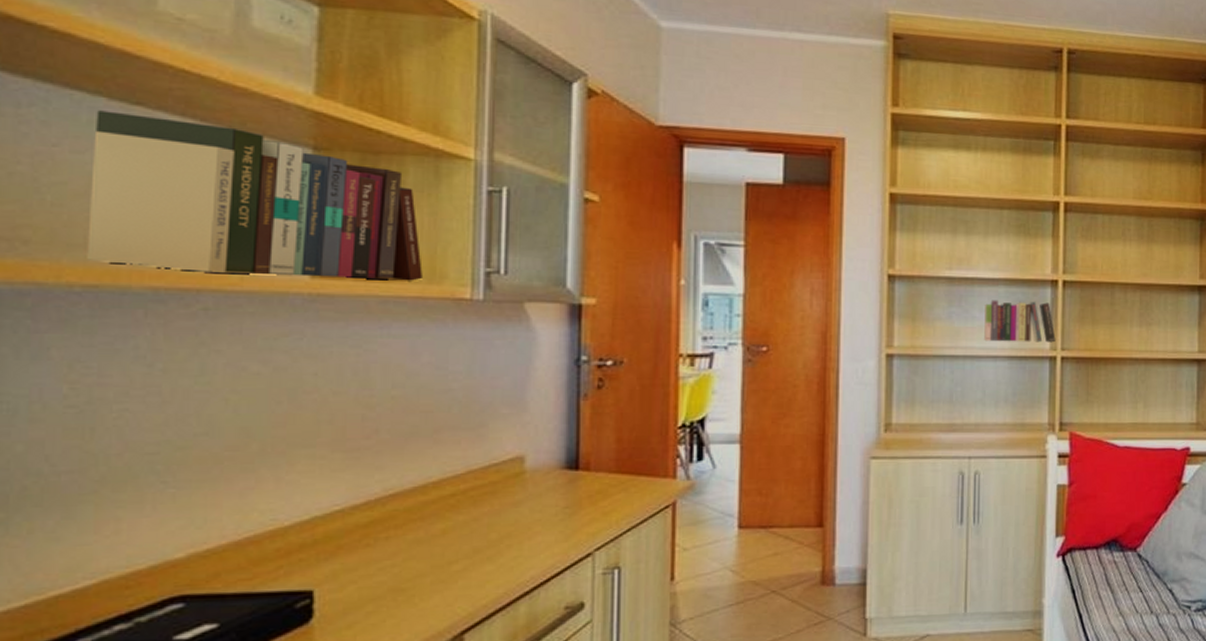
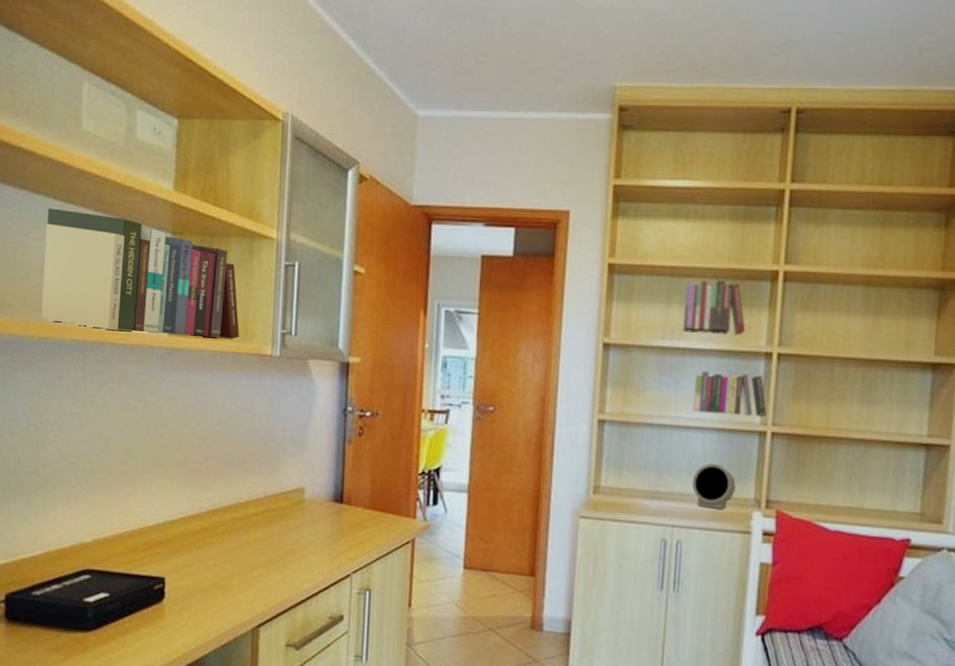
books: none [970,210,1032,265] -> present [682,280,746,336]
clock: none [987,392,1030,436] -> present [692,463,736,510]

